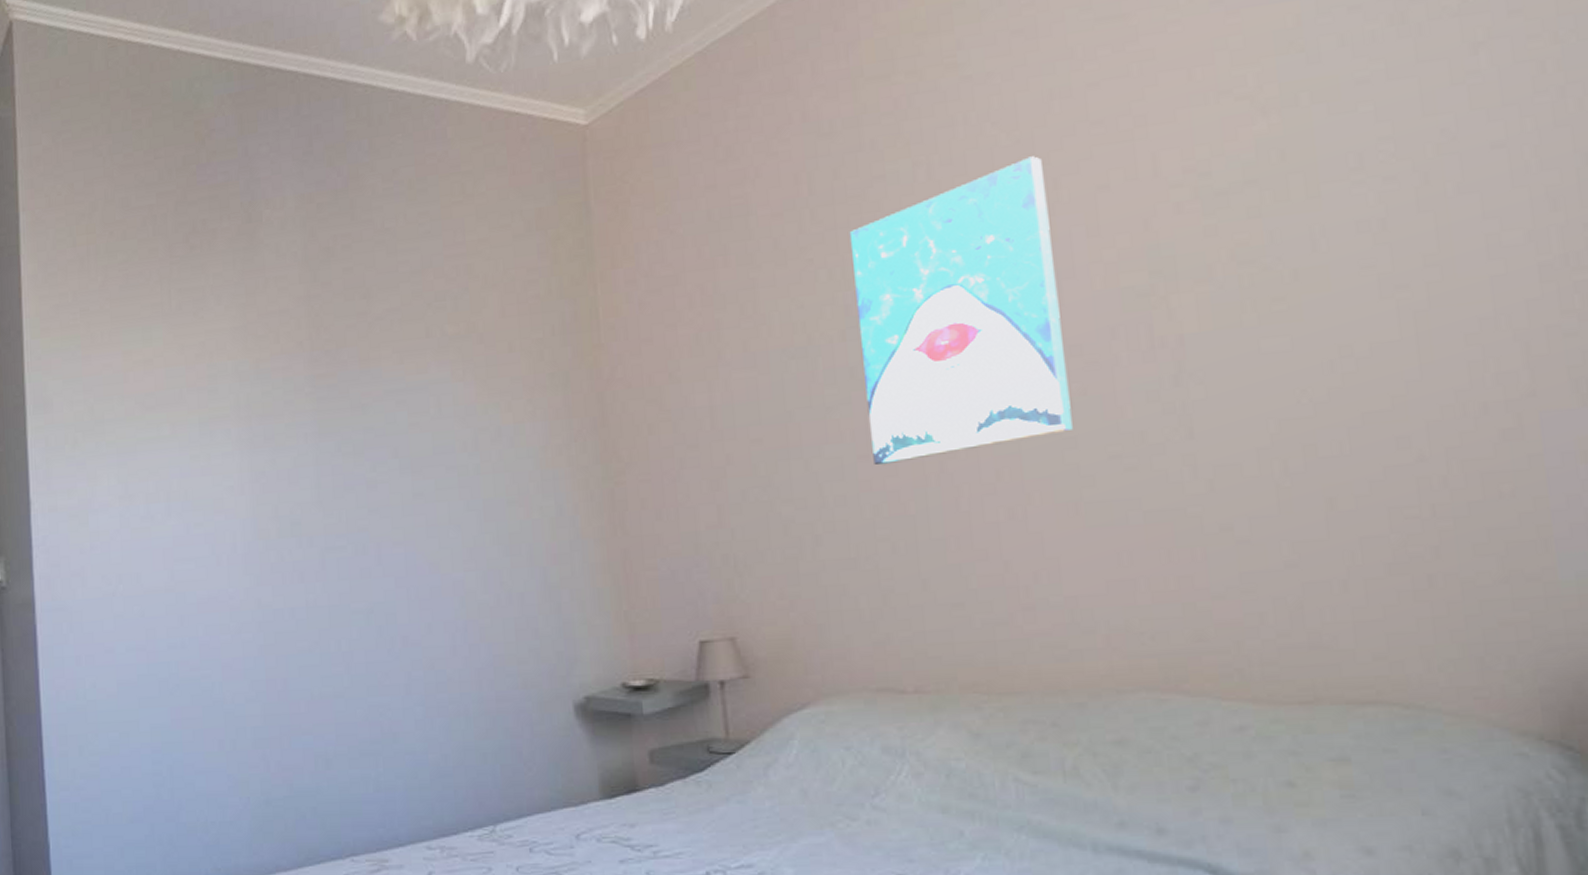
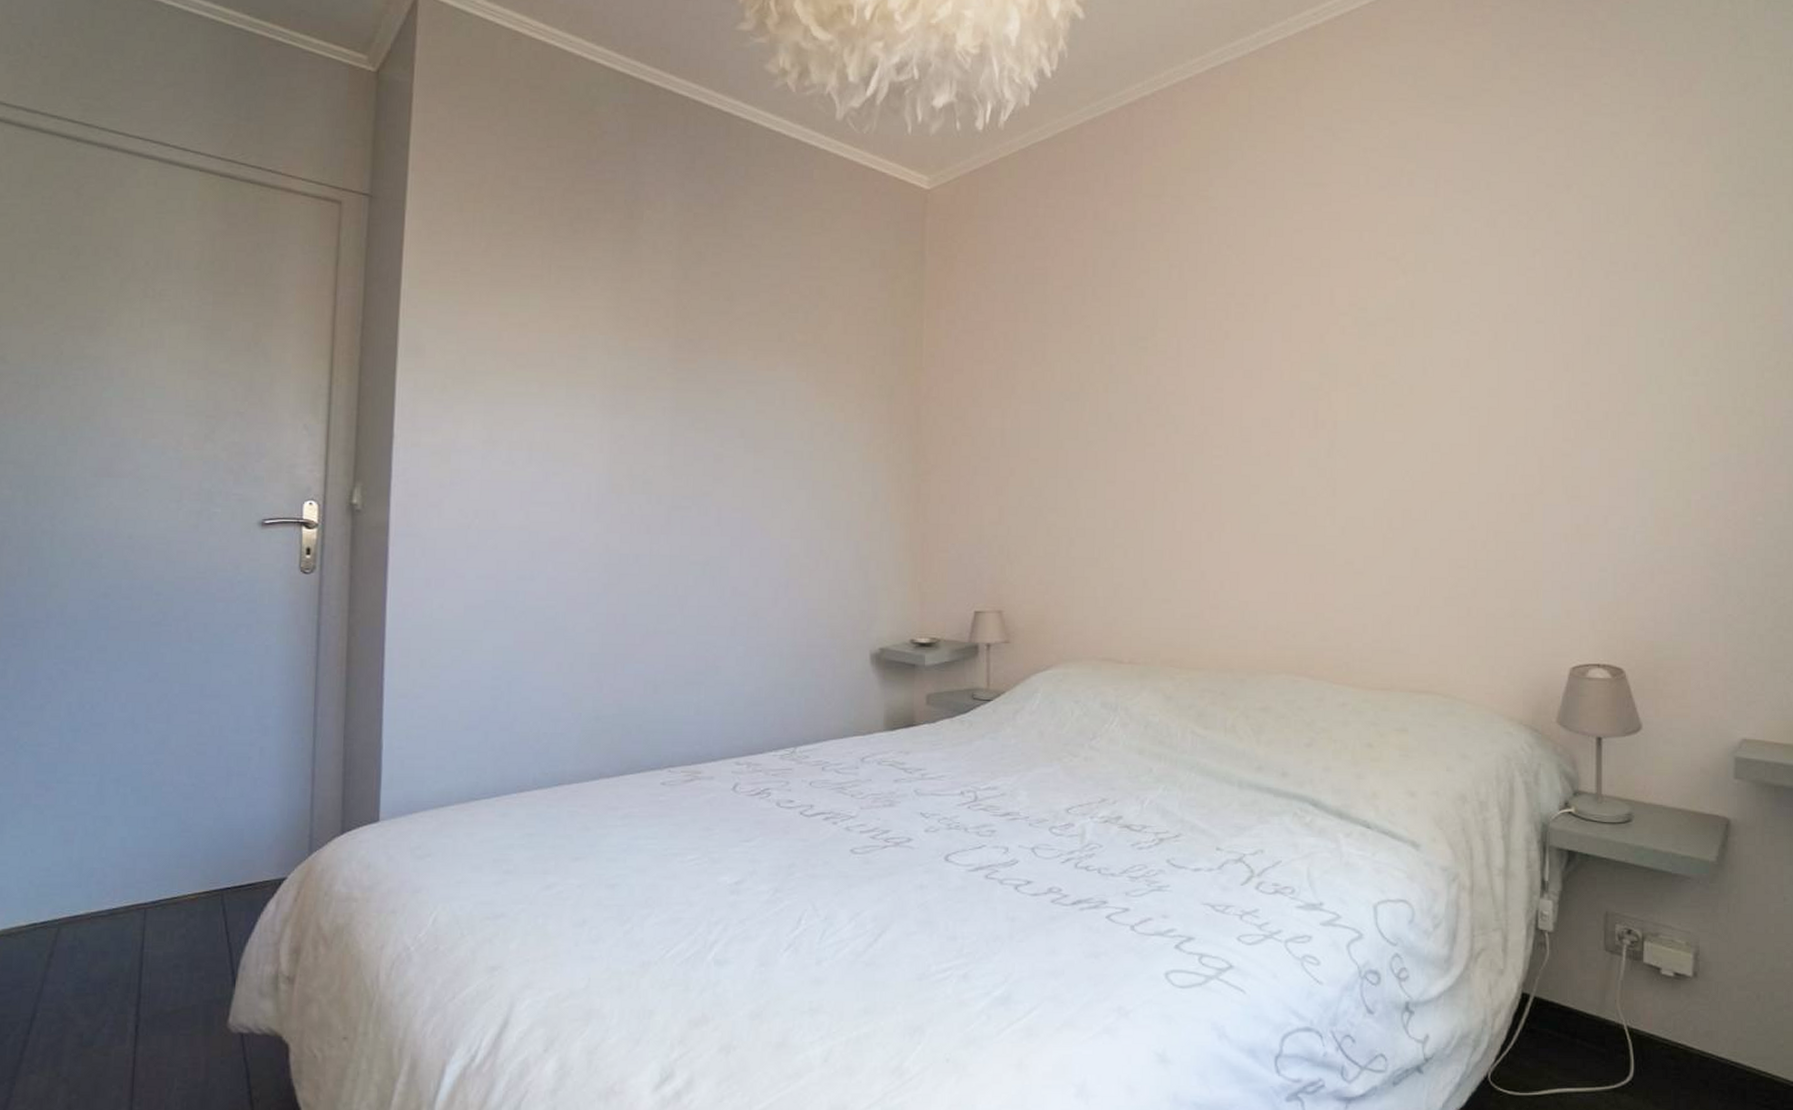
wall art: present [849,156,1073,466] -> none [1118,275,1259,490]

